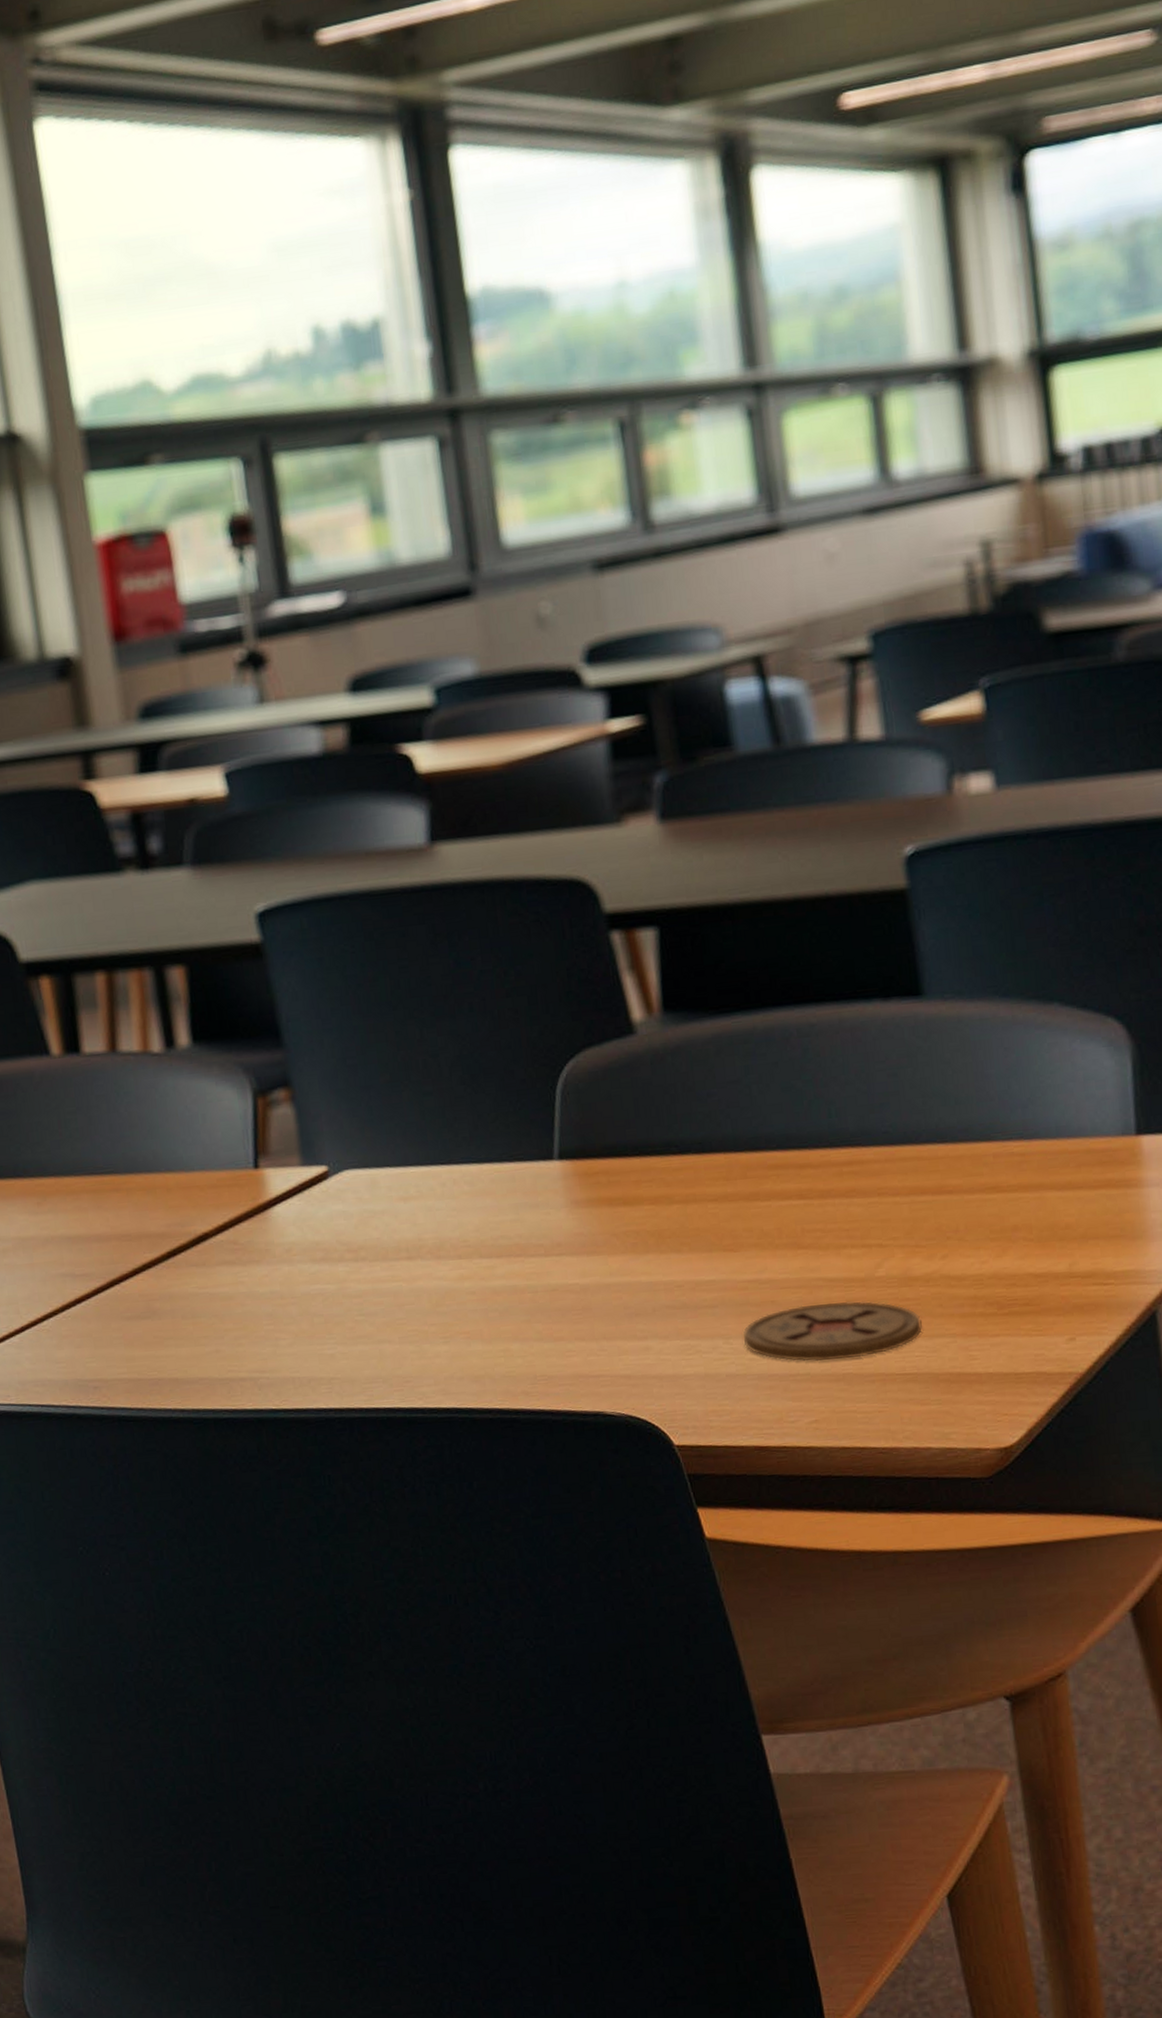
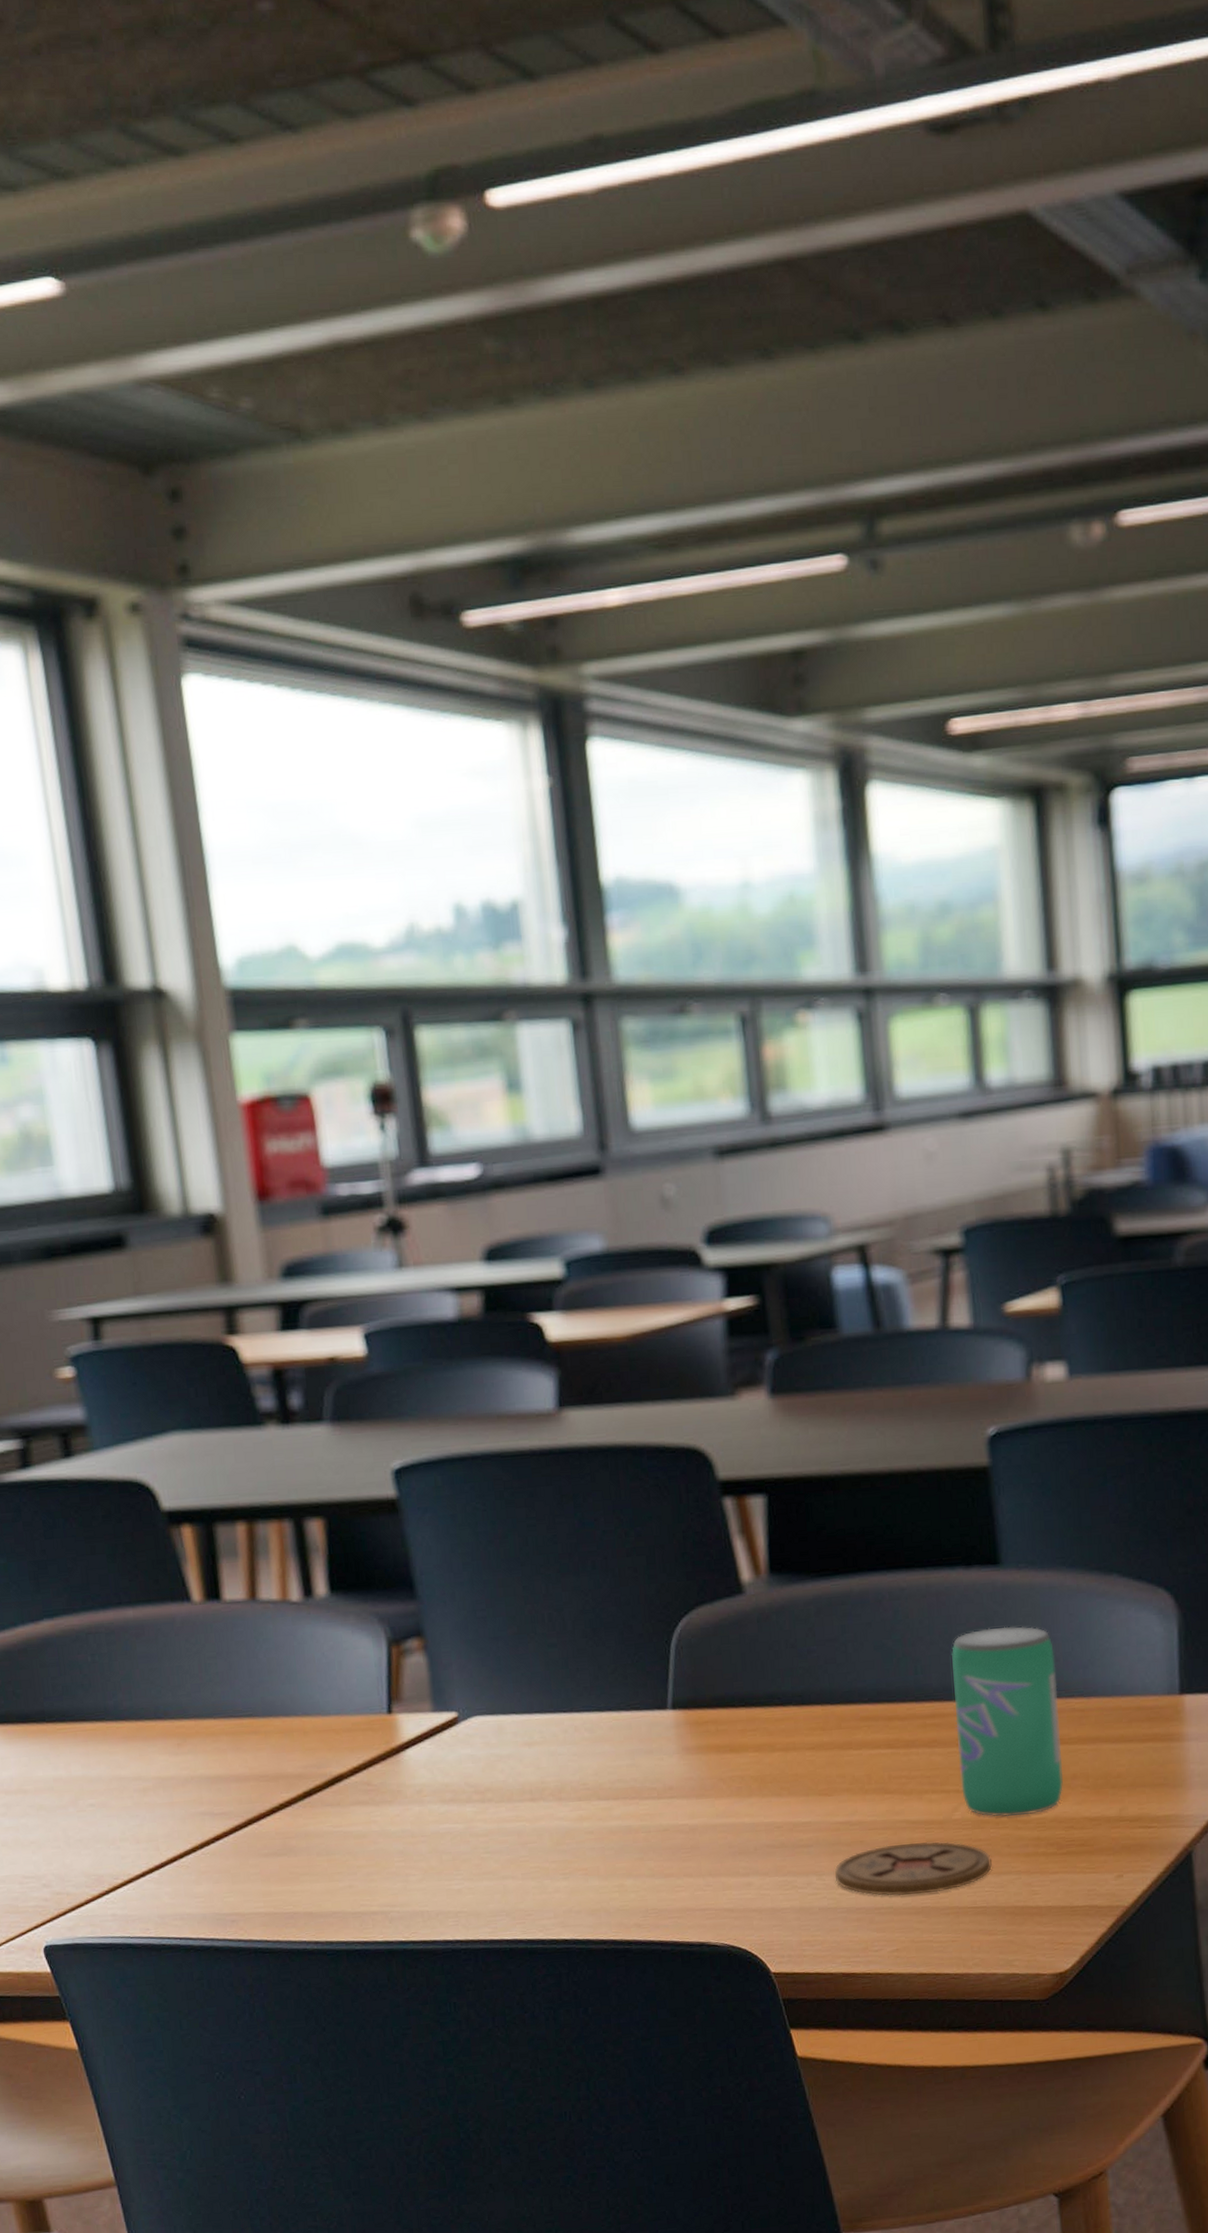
beverage can: none [869,1062,1003,1274] -> present [951,1626,1063,1817]

